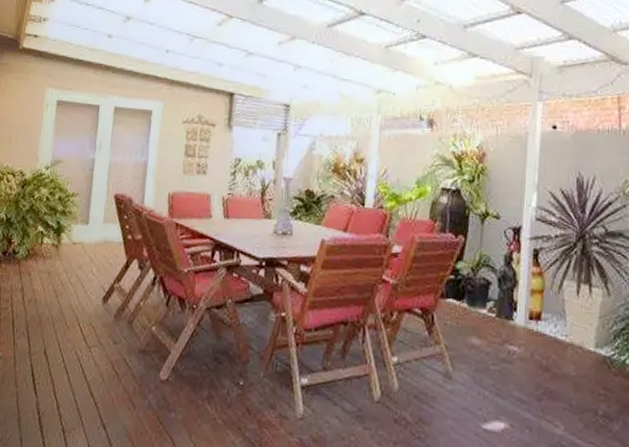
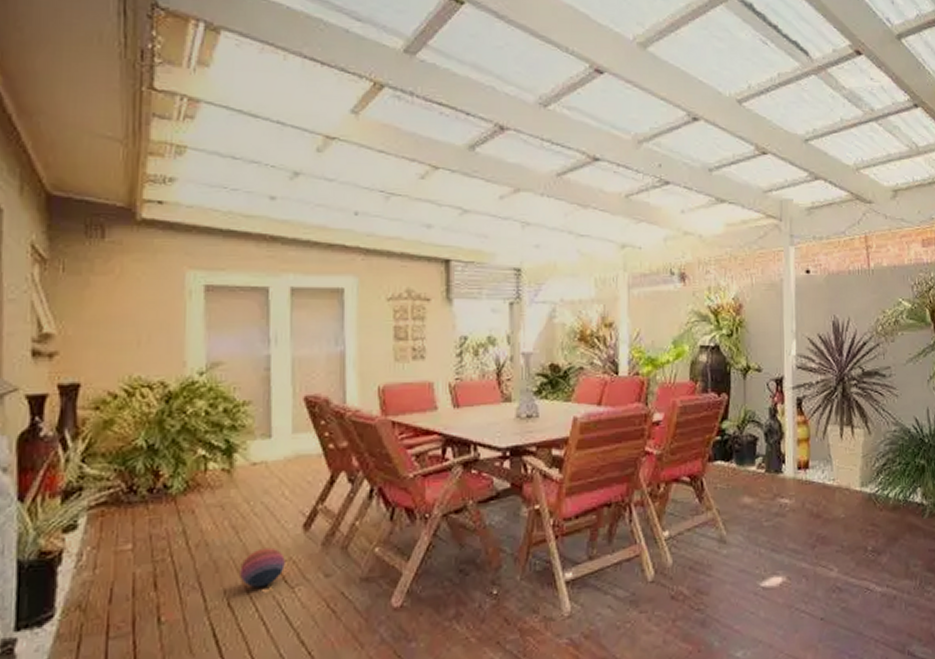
ball: none [54,311,87,343] -> present [240,547,285,588]

